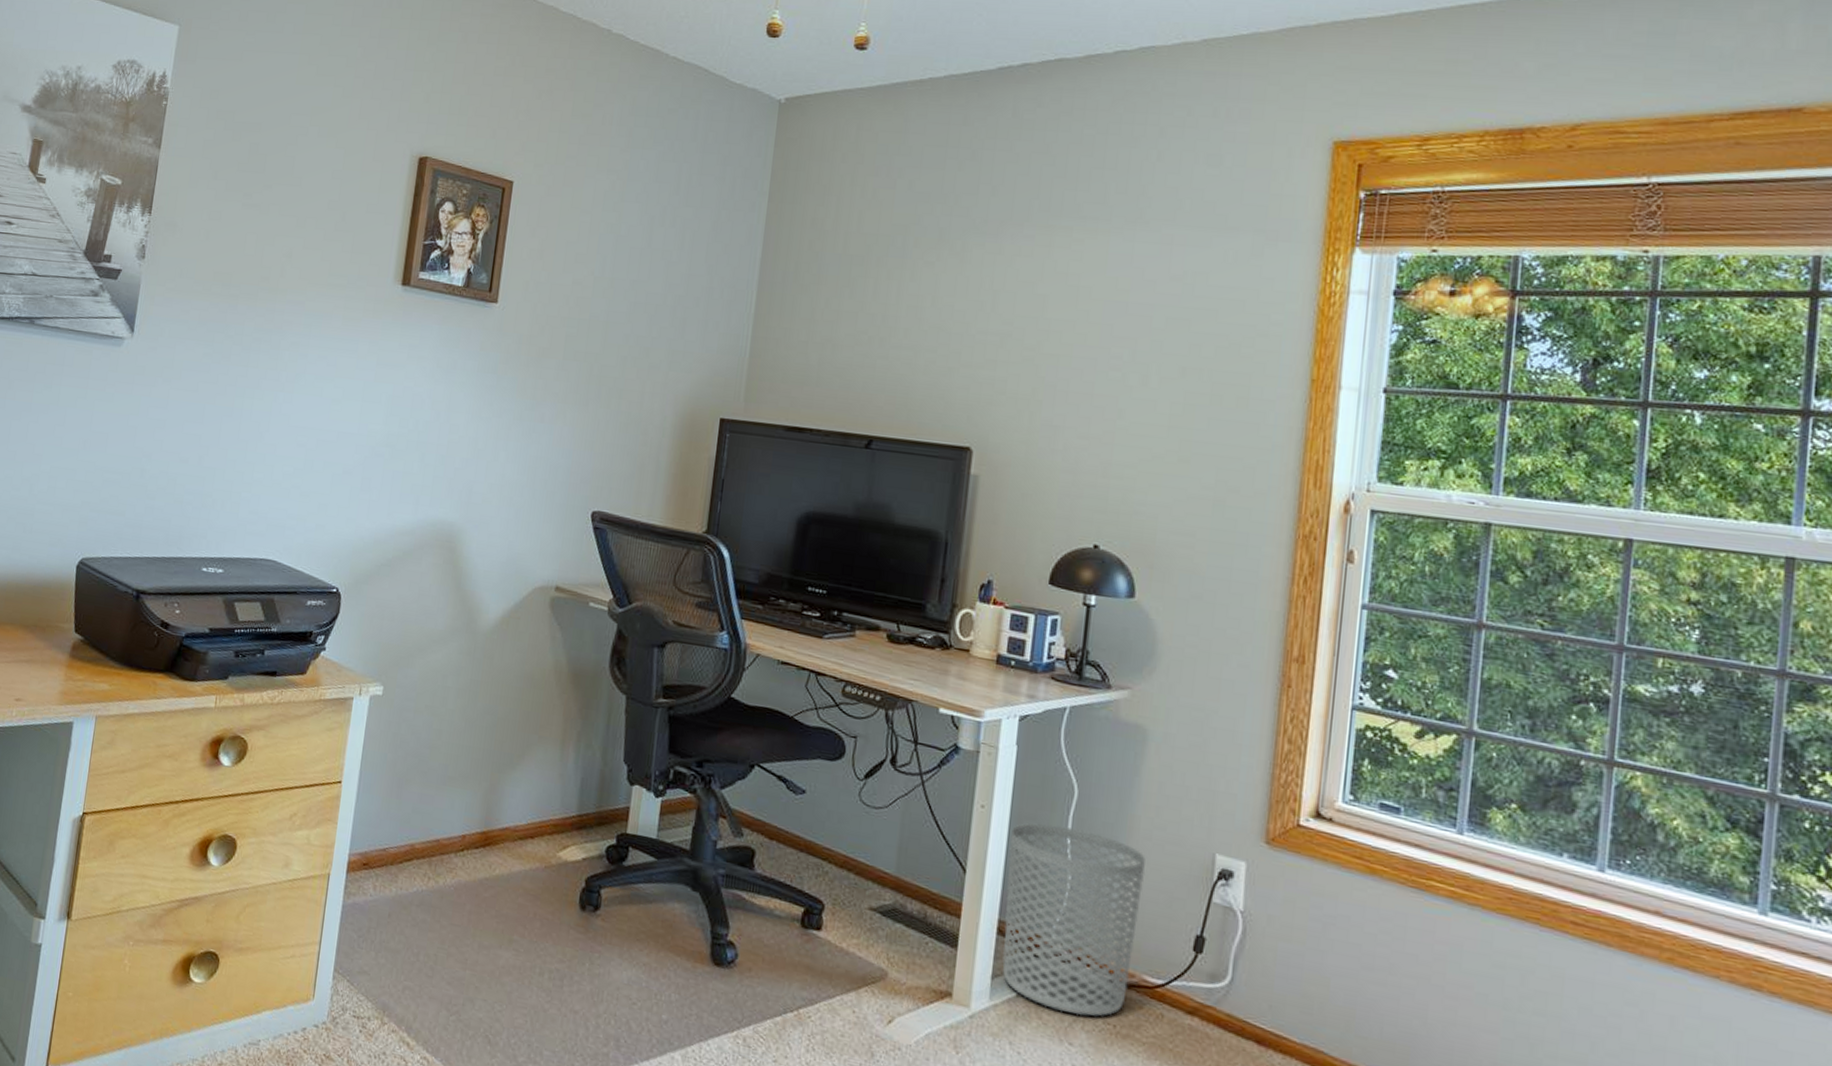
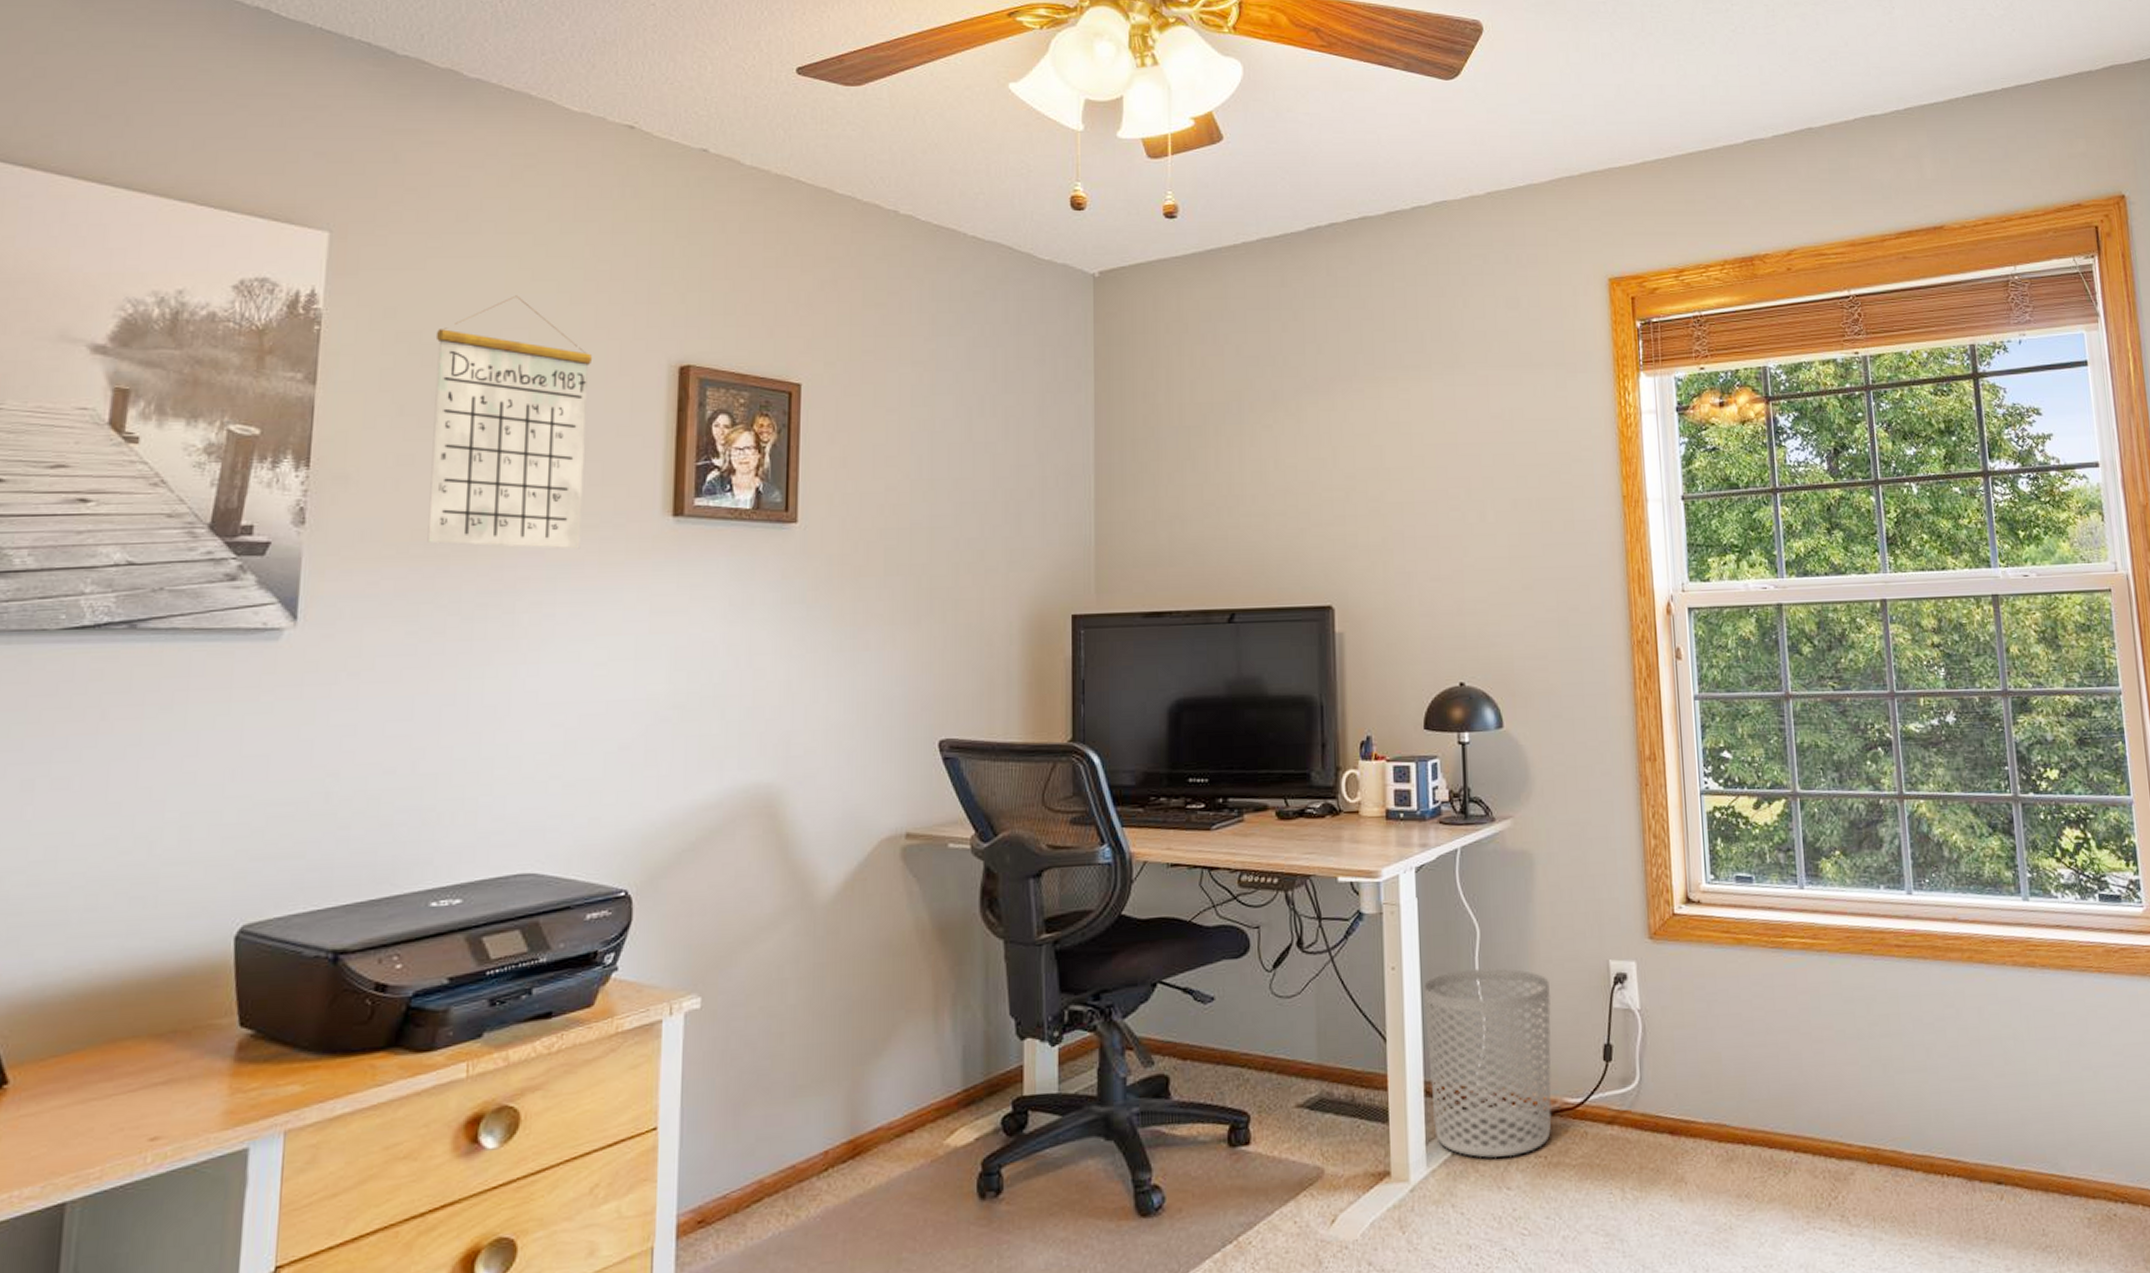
calendar: none [224,86,355,304] -> present [427,295,593,549]

